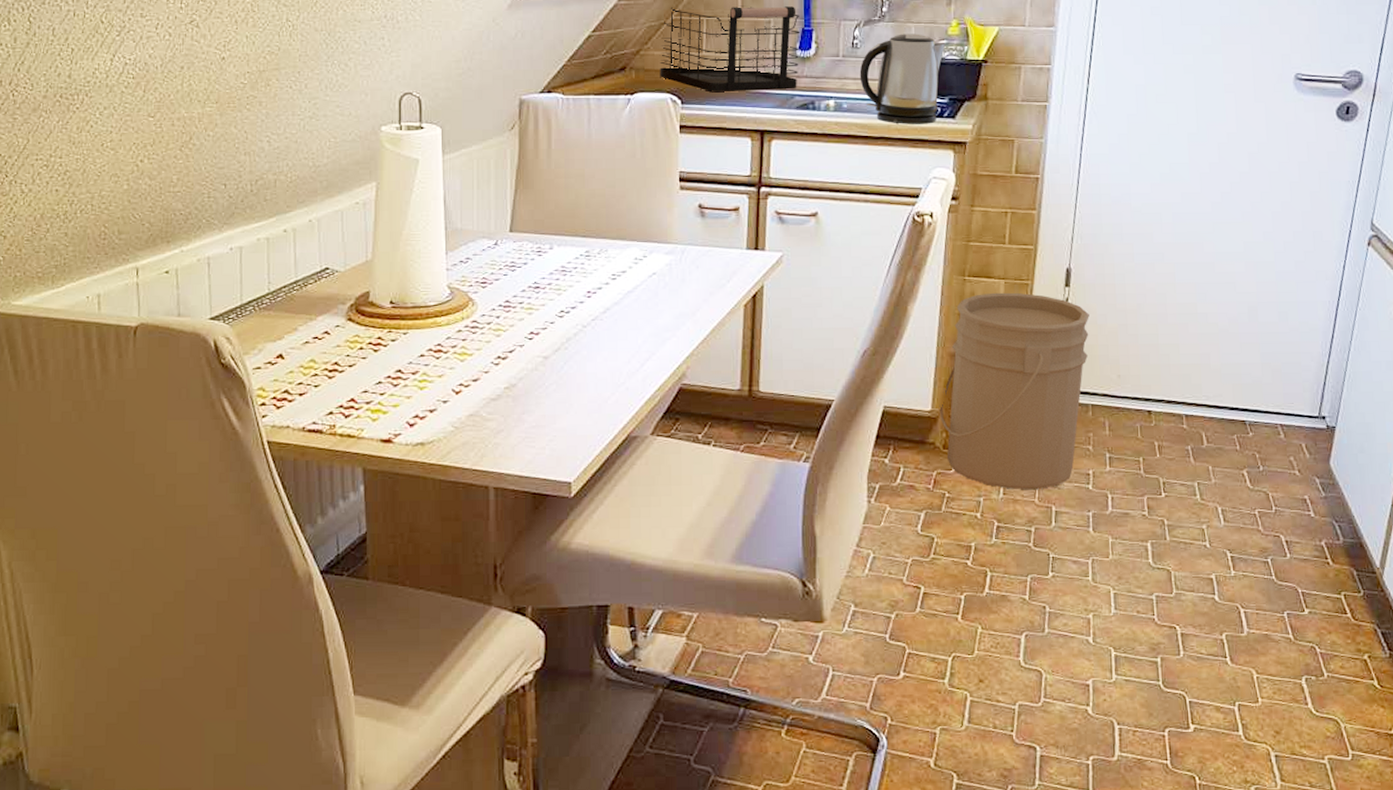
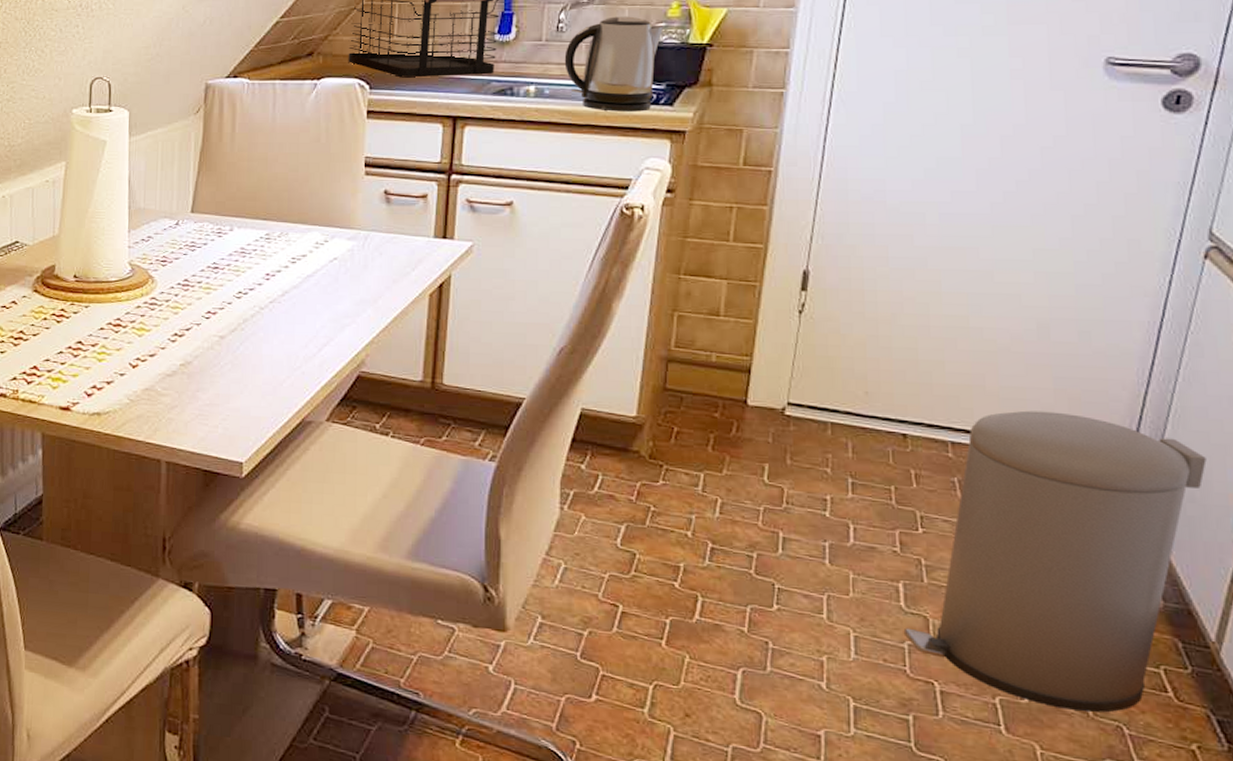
bucket: present [939,292,1089,489] -> none [646,293,831,511]
pedal bin: none [1152,383,1372,637] -> present [903,410,1207,712]

